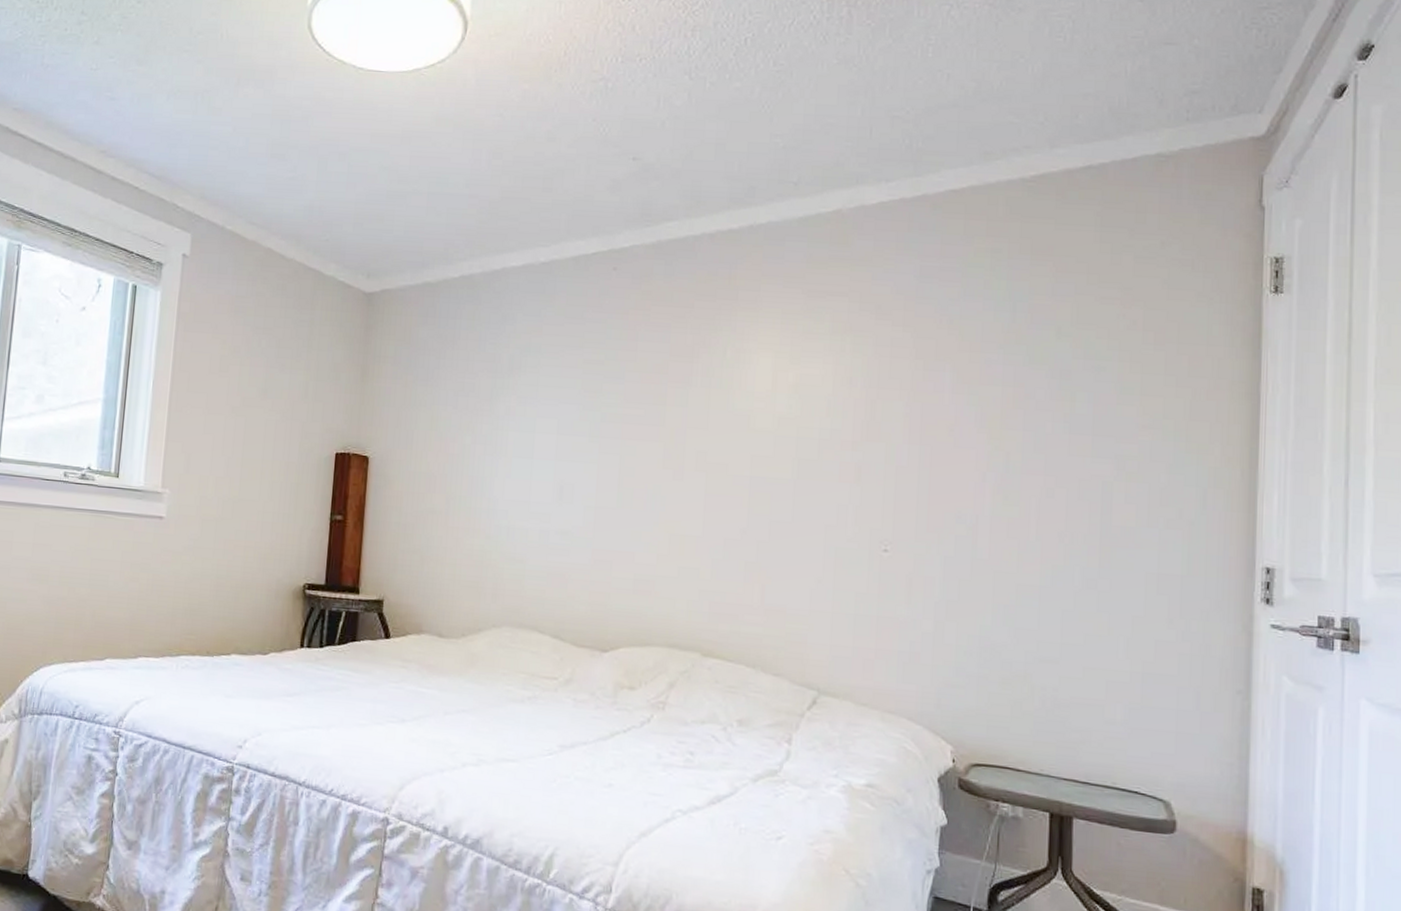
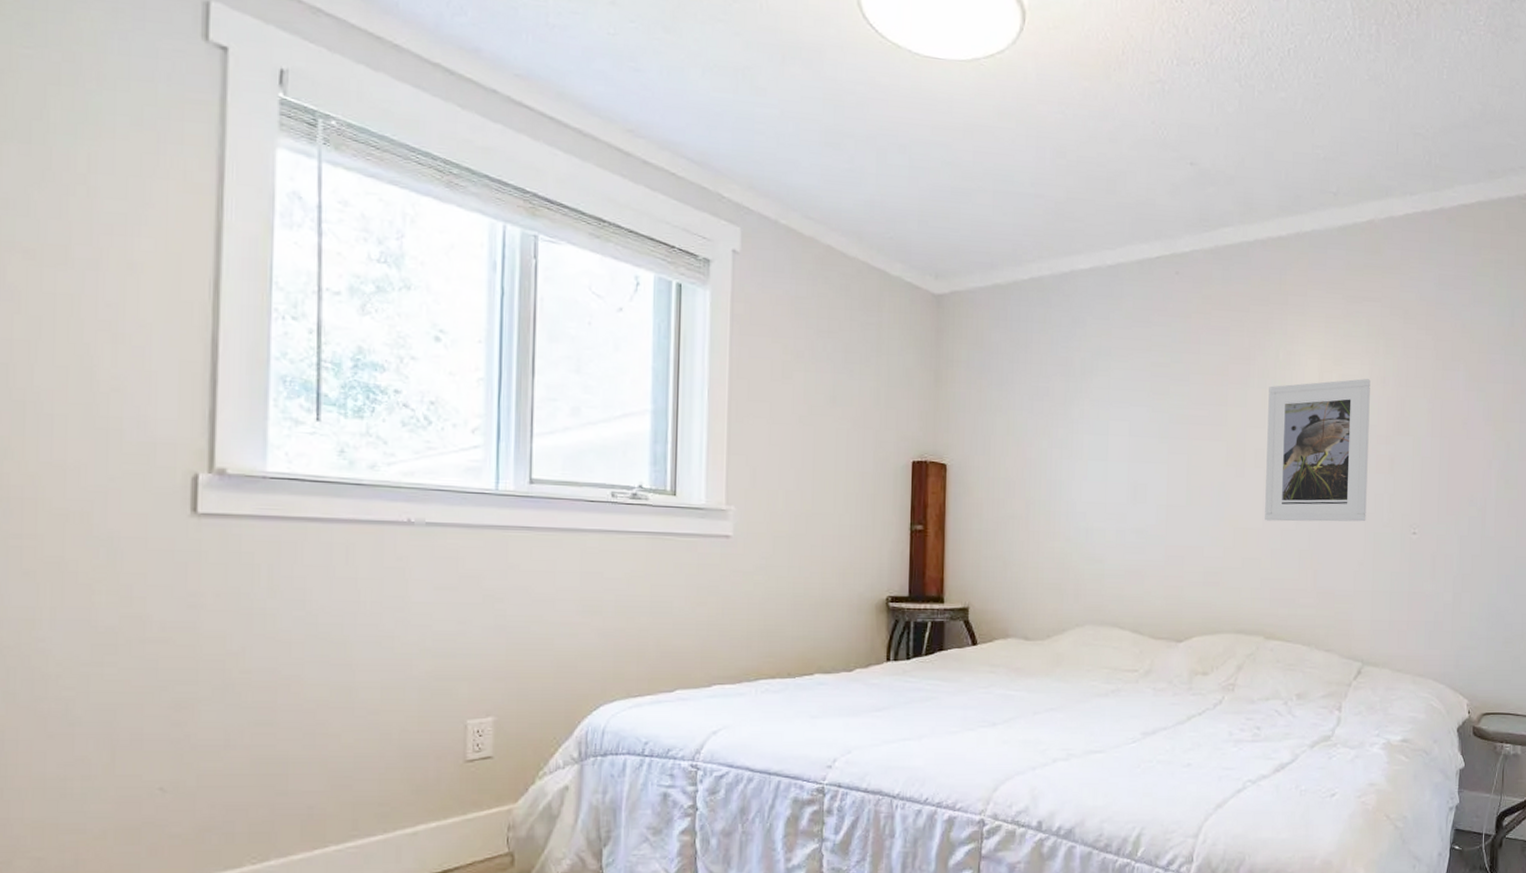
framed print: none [705,379,834,535] -> present [1265,379,1371,522]

